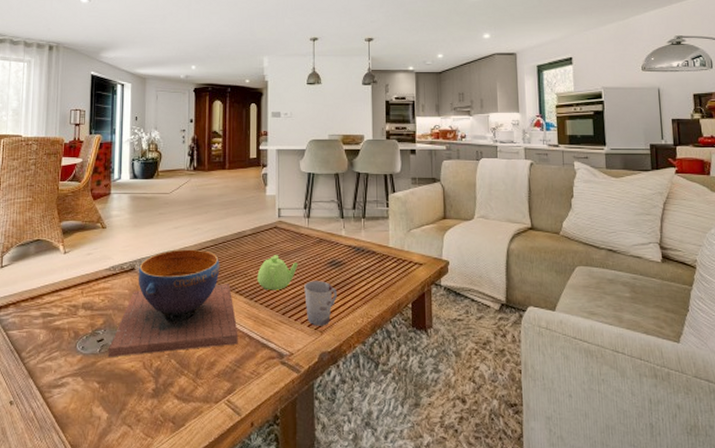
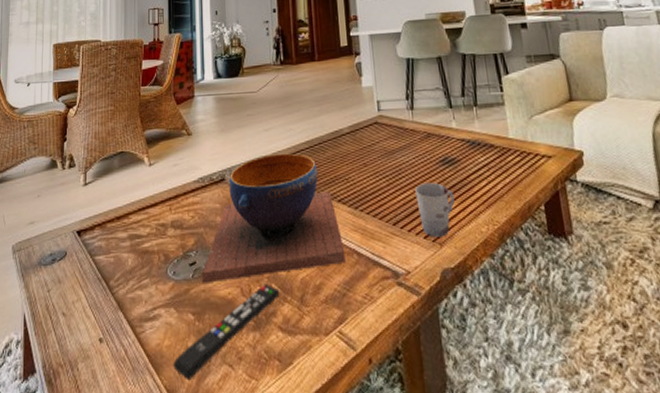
remote control: none [78,359,178,438] -> present [173,284,280,381]
teapot: present [257,255,298,291] -> none [360,155,406,197]

